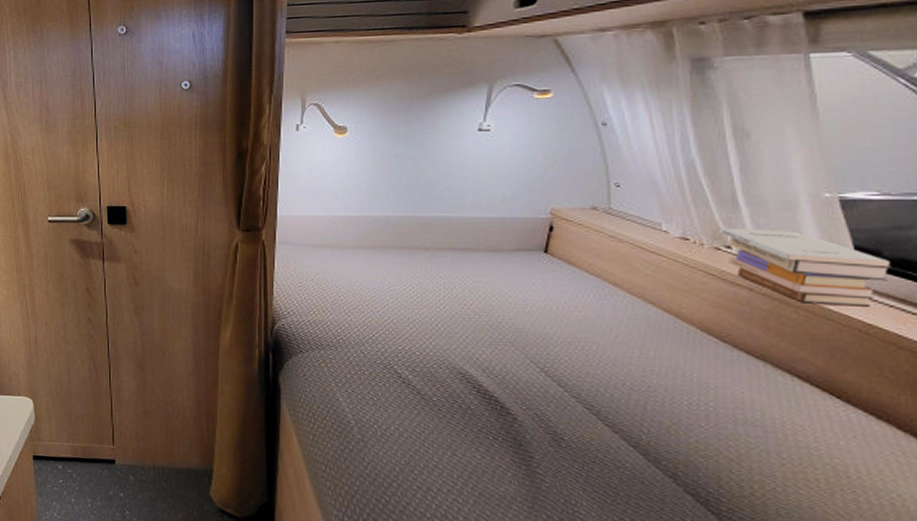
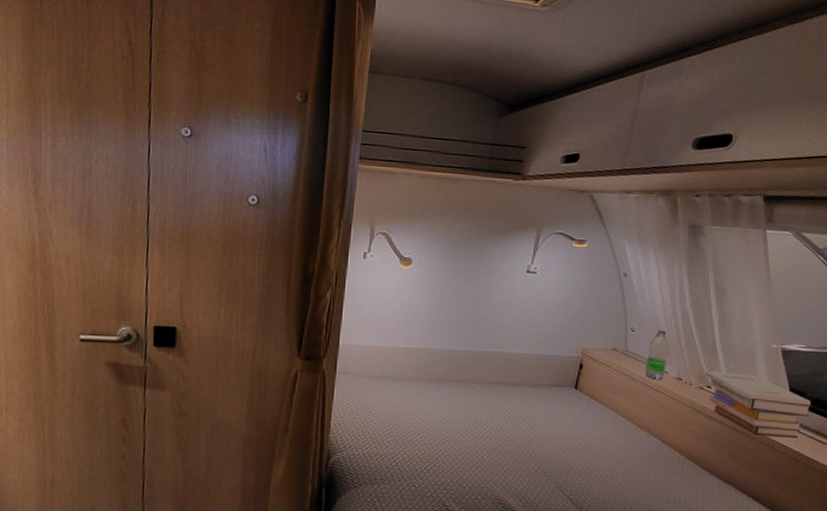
bottle: none [636,184,670,242] -> present [645,330,670,381]

